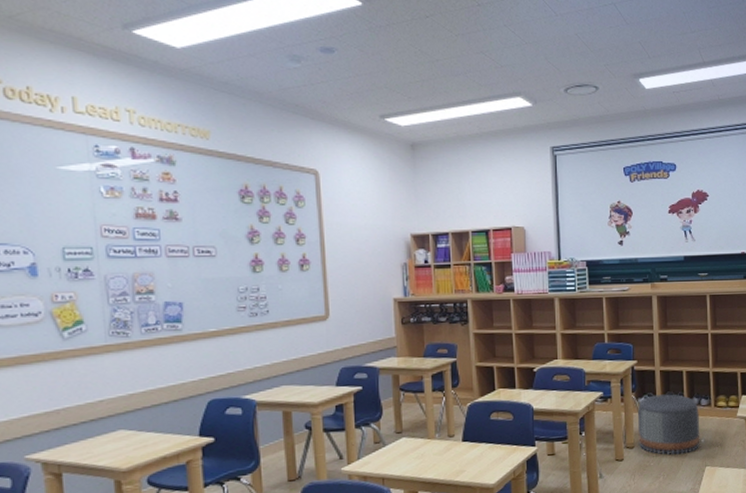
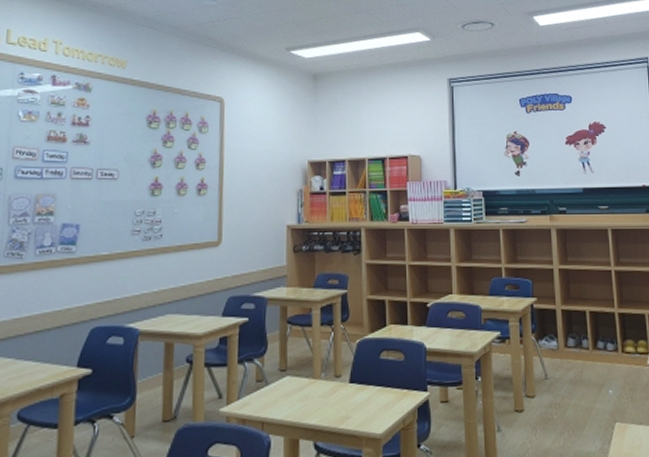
pouf: present [638,394,700,455] -> none [538,336,608,407]

